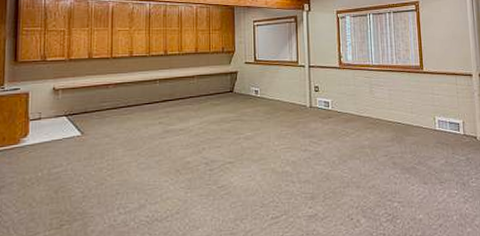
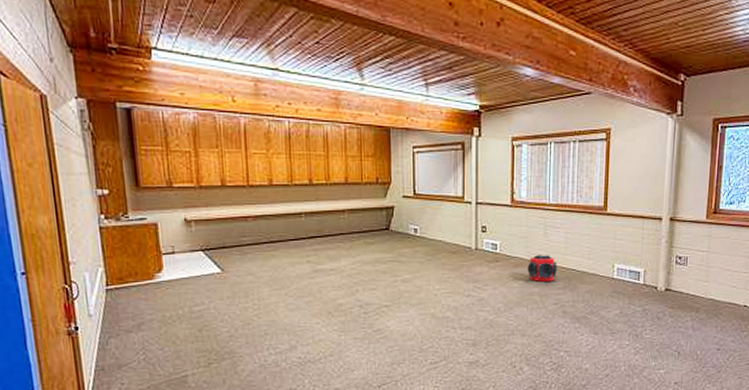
speaker: none [357,110,385,135] -> present [527,255,558,282]

